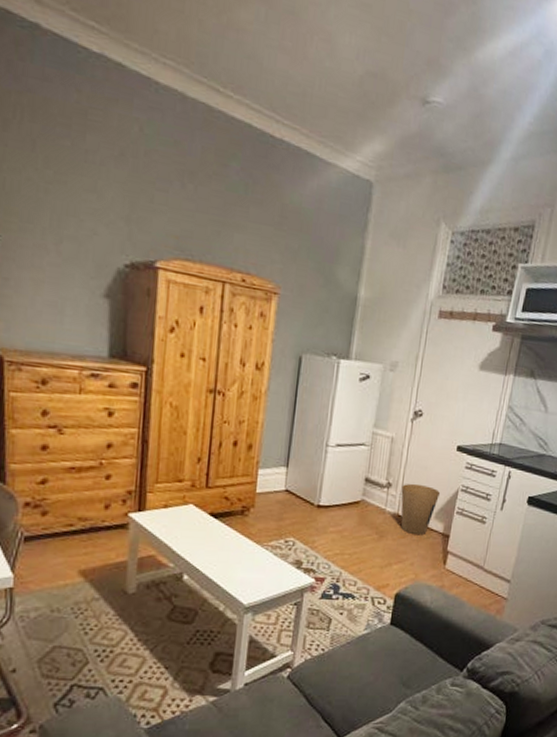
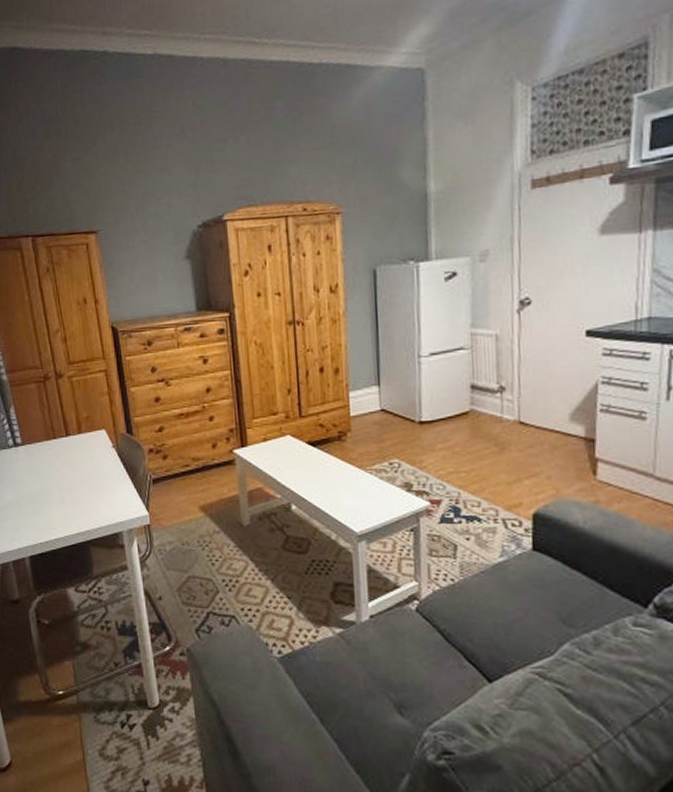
trash can: present [401,483,441,536] -> none [519,383,573,443]

